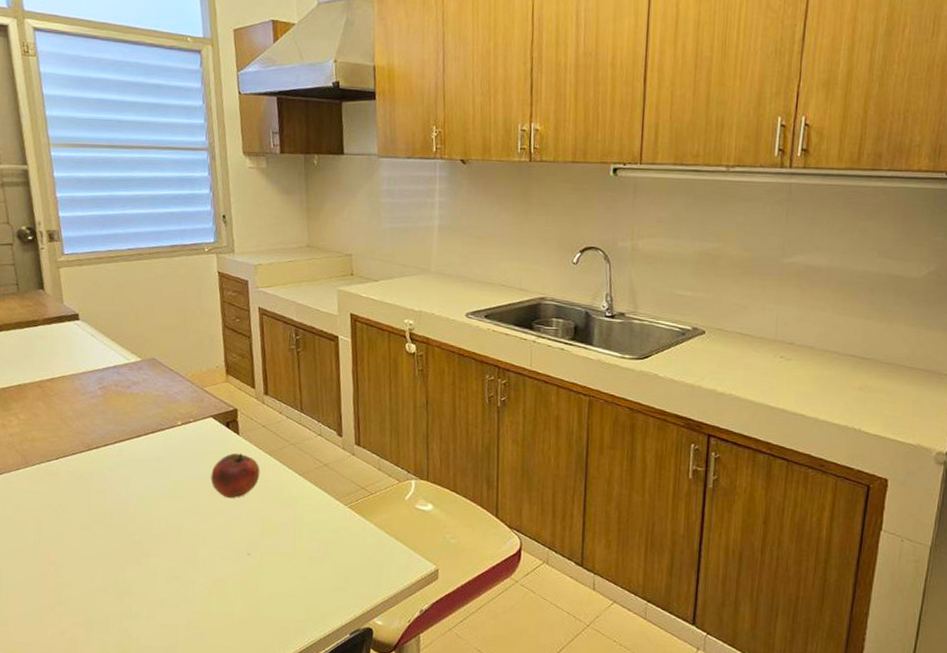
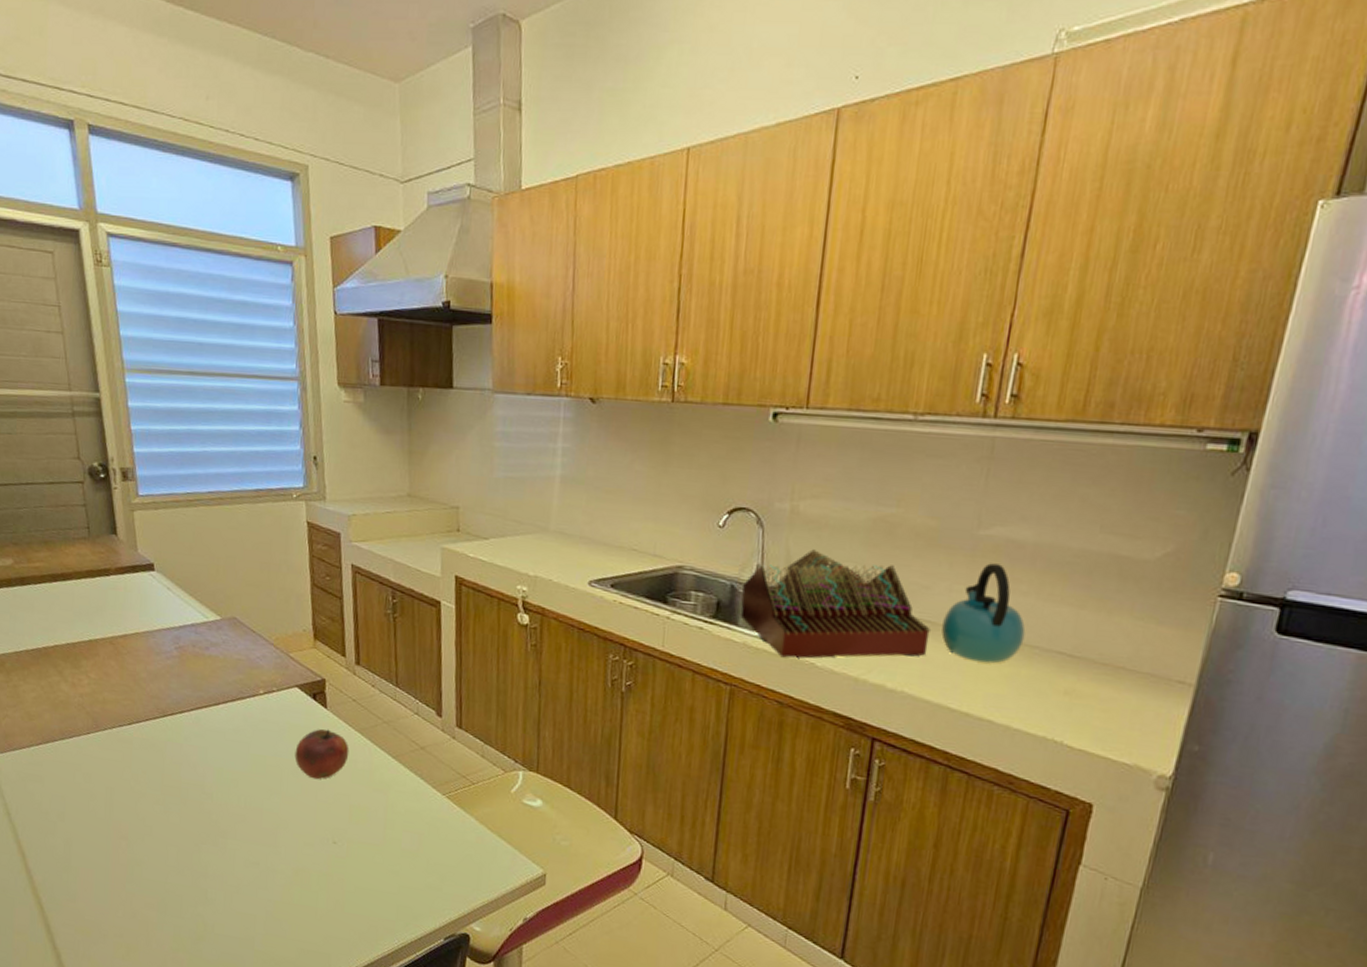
dish rack: none [594,279,750,371] -> present [740,549,930,659]
kettle: none [758,285,825,368] -> present [941,563,1026,664]

